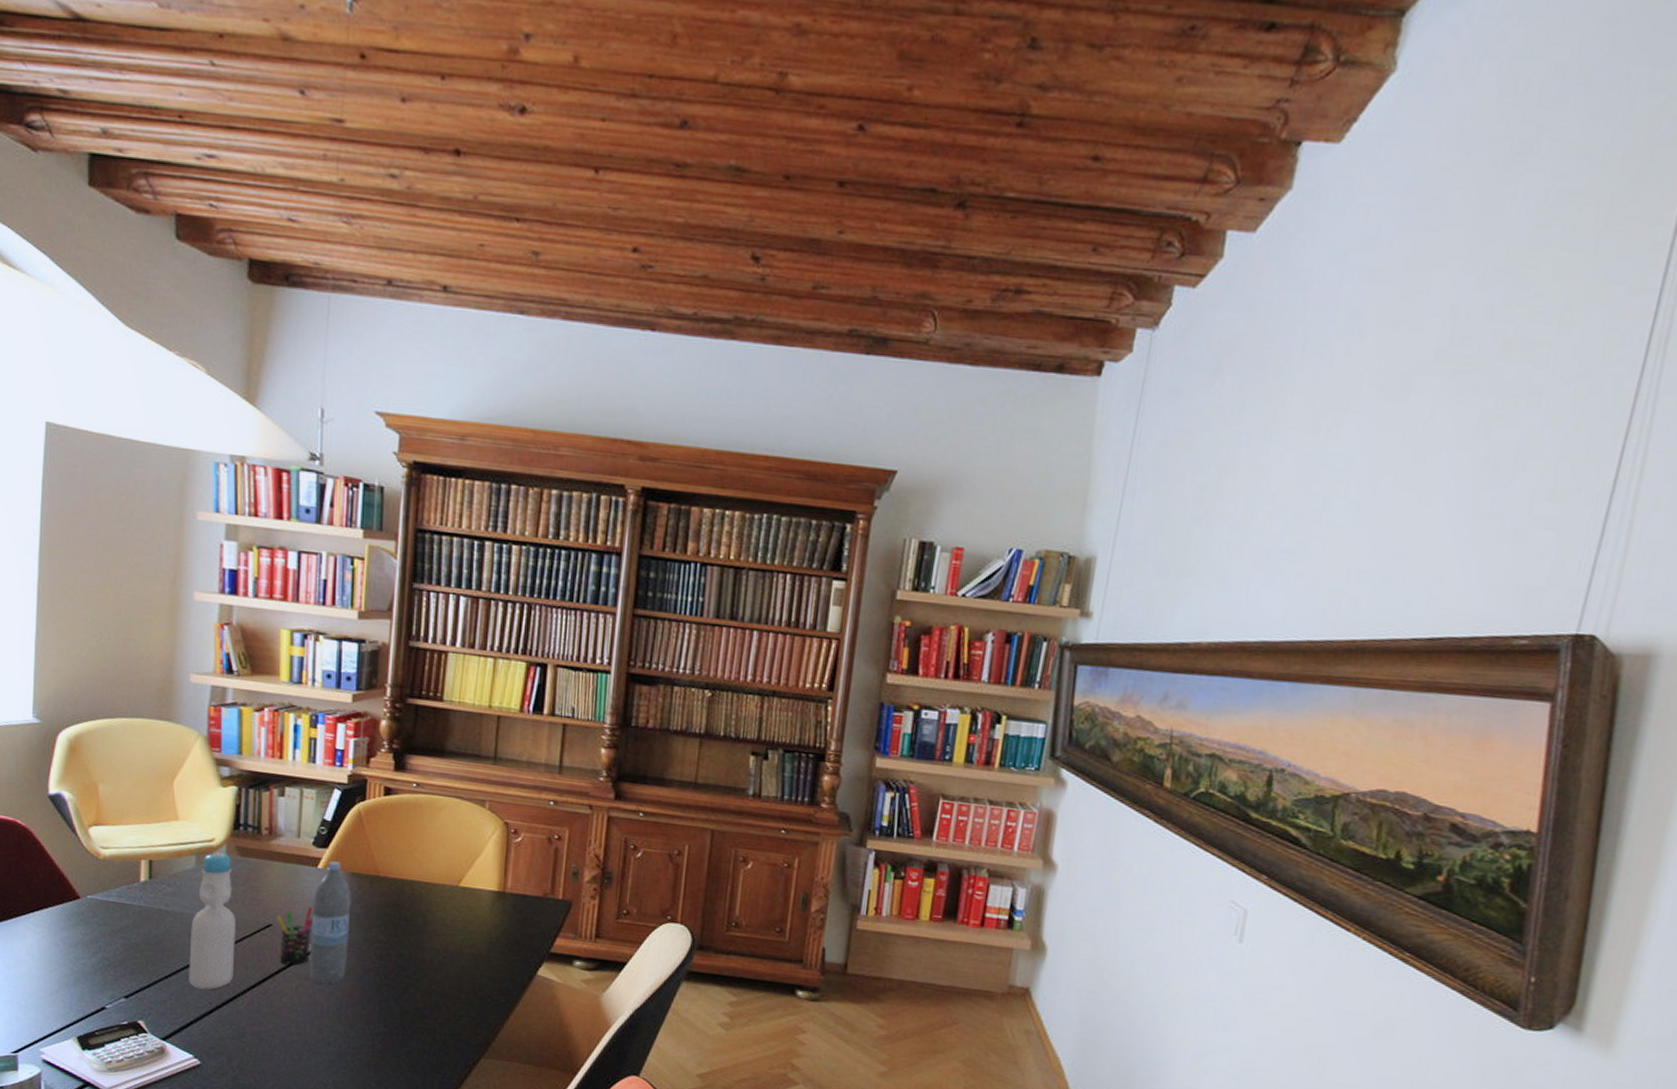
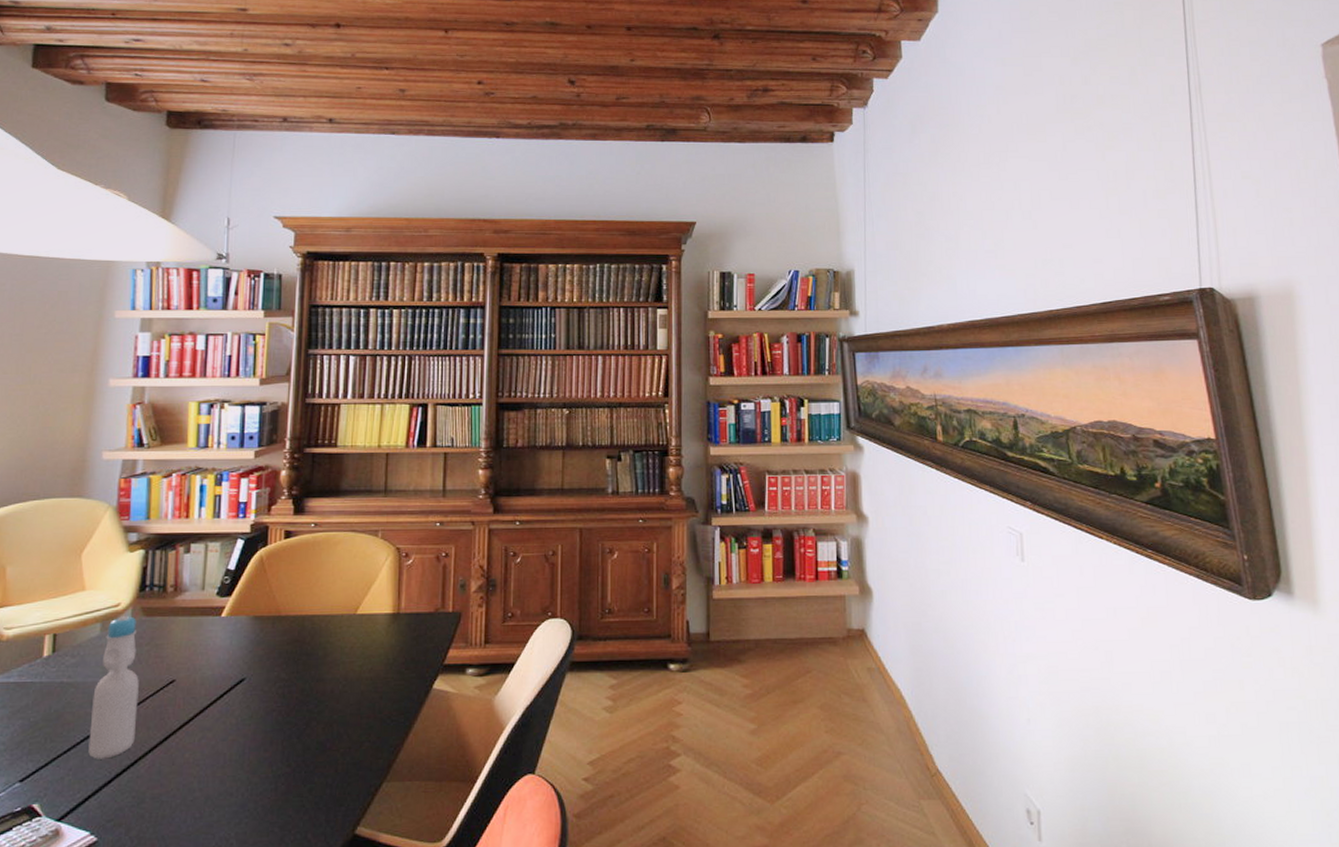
pen holder: present [277,906,313,966] -> none [180,656,217,718]
water bottle: present [309,861,352,984] -> none [211,608,254,733]

